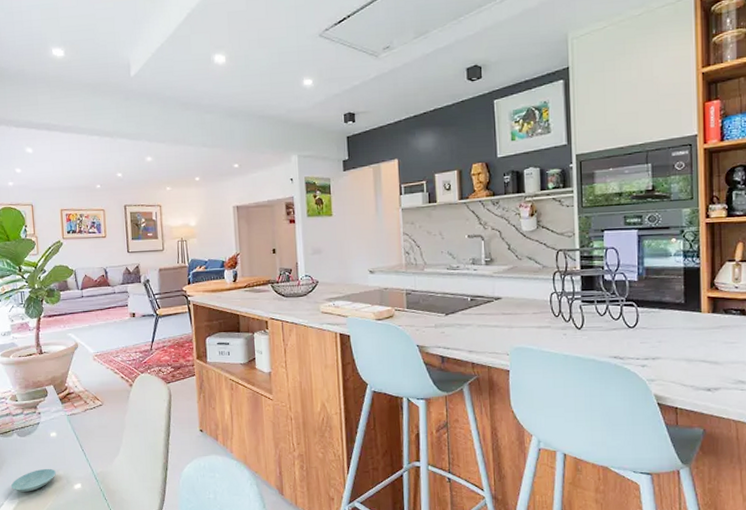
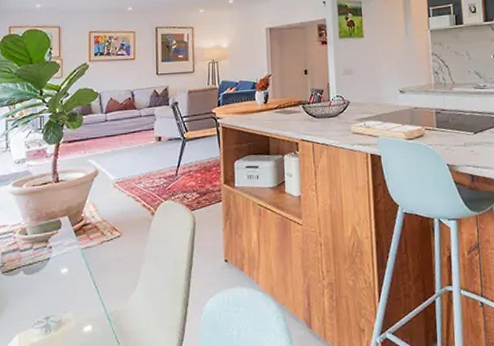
saucer: present [10,468,56,492] -> none [11,309,64,338]

